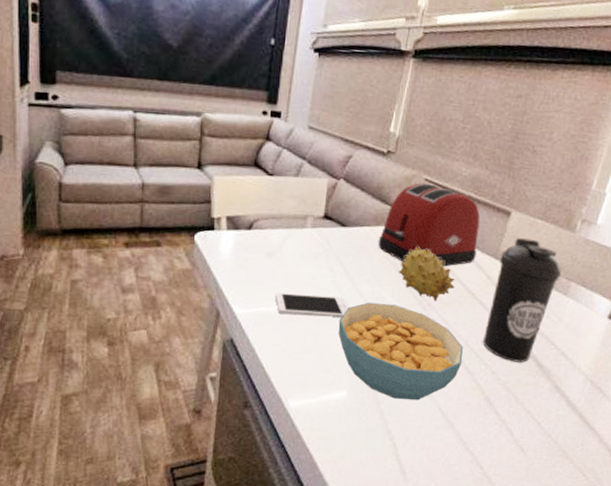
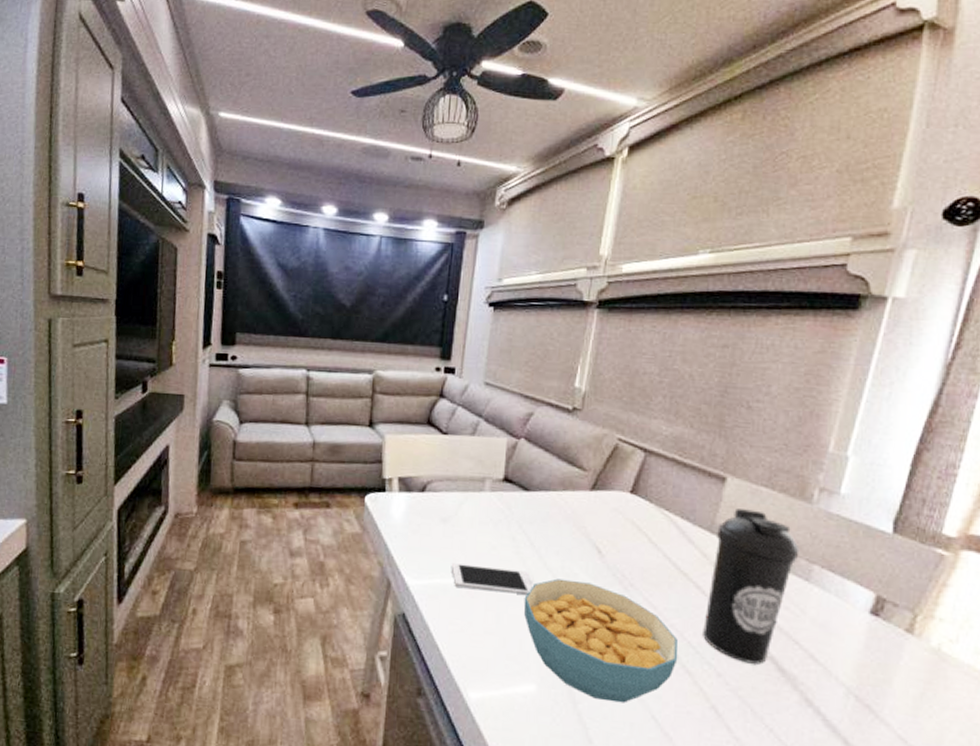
toaster: present [378,183,480,267] -> none [566,443,688,541]
fruit: present [399,246,455,302] -> none [593,515,663,582]

